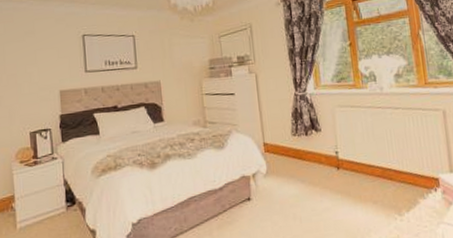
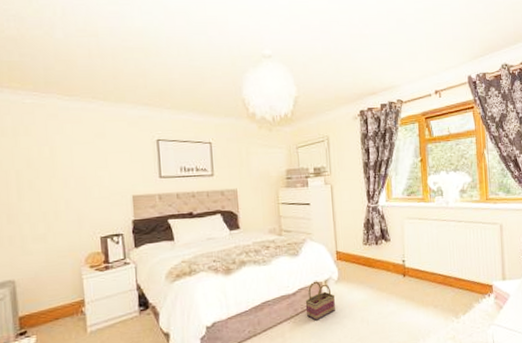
basket: none [232,175,265,218] -> present [305,281,336,321]

